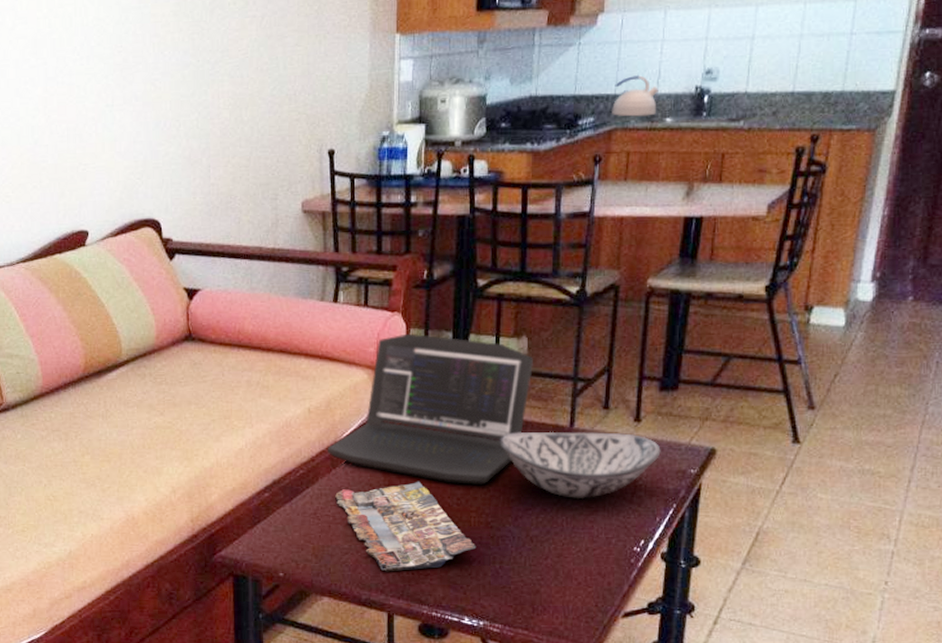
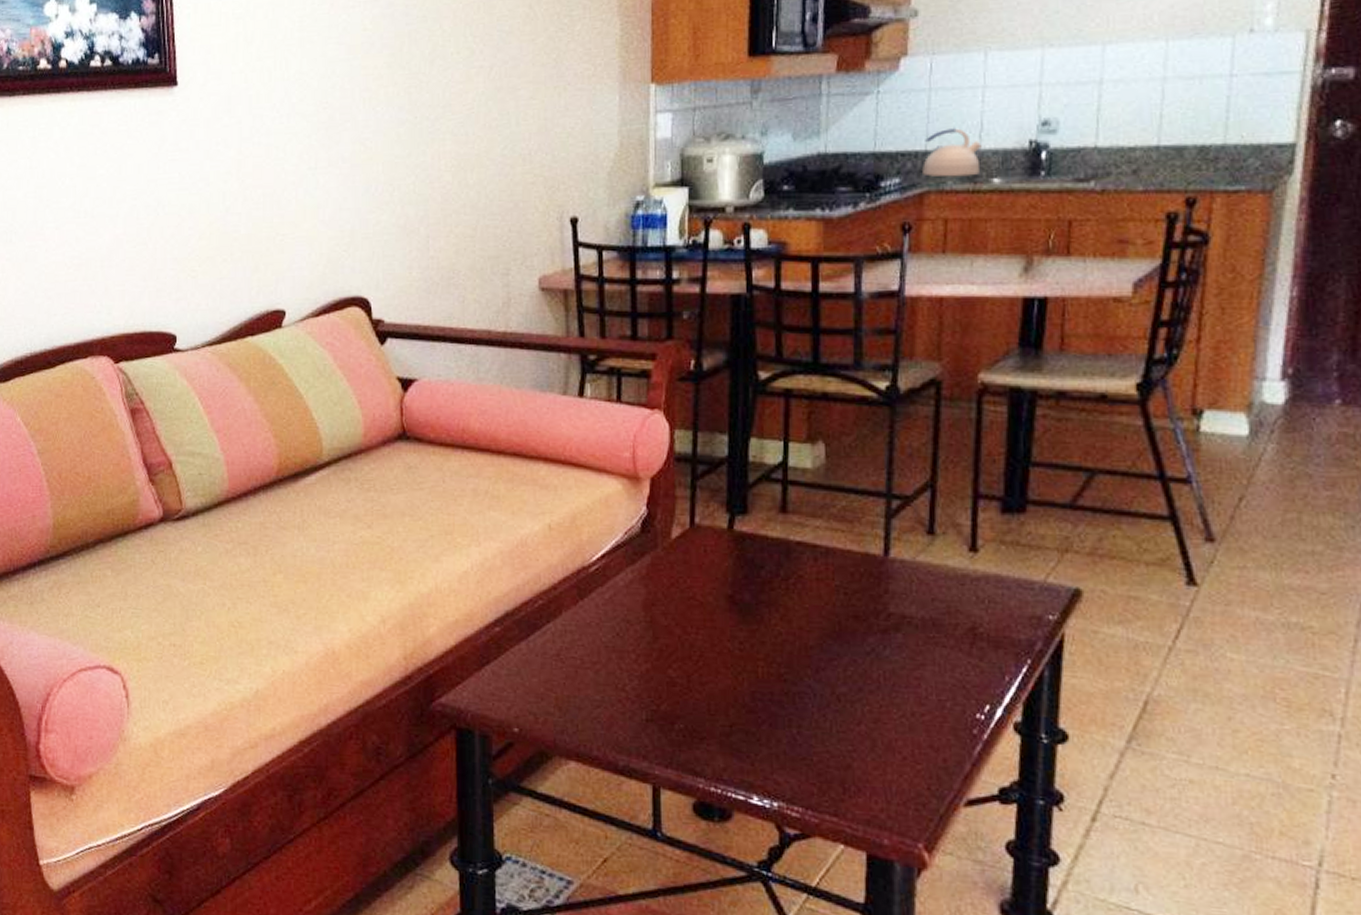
laptop: present [327,333,533,486] -> none [573,435,833,627]
magazine: present [335,481,477,572] -> none [583,618,766,733]
decorative bowl: present [499,431,661,500] -> none [792,561,1007,649]

